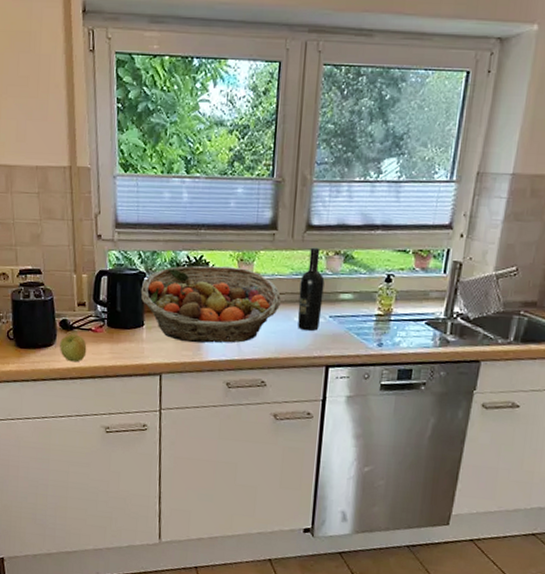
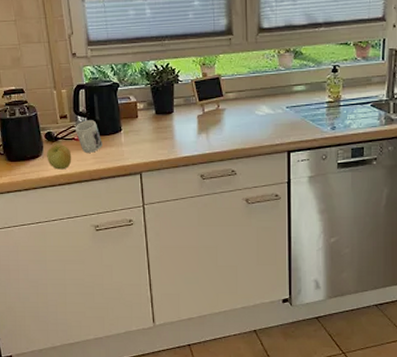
mug: none [93,310,122,347] -> present [74,120,102,153]
fruit basket: present [140,265,282,343] -> none [116,71,243,142]
wine bottle: present [297,247,325,332] -> none [258,47,279,122]

